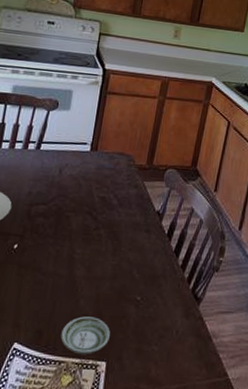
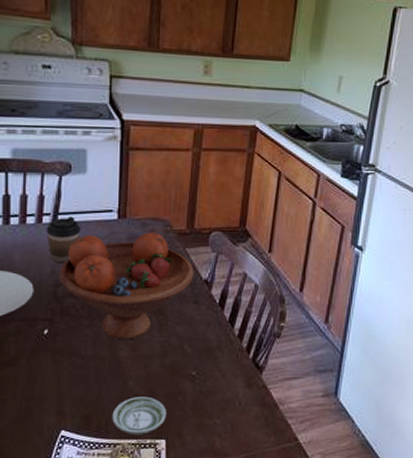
coffee cup: none [29,145,59,186] -> present [46,216,82,263]
fruit bowl: none [34,162,149,261] -> present [59,232,194,340]

